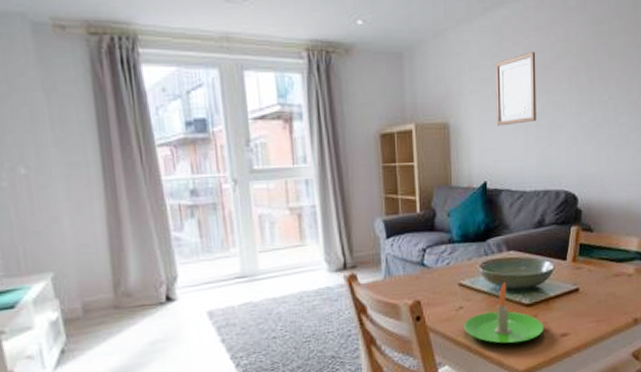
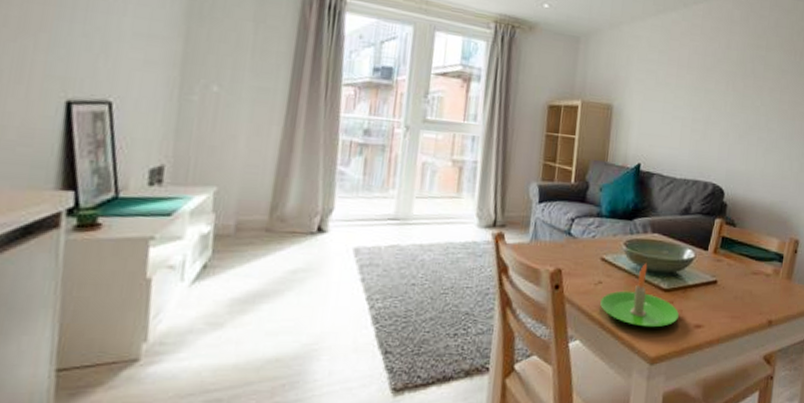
wall art: present [495,52,537,126] -> none [656,53,699,116]

